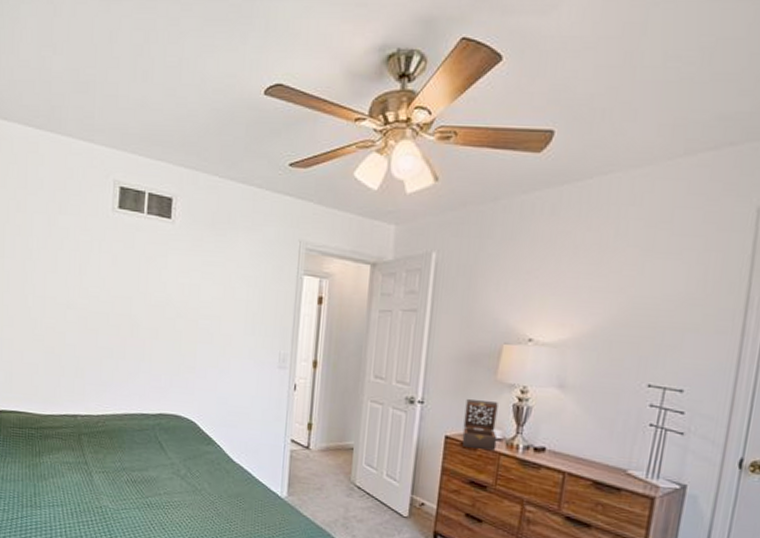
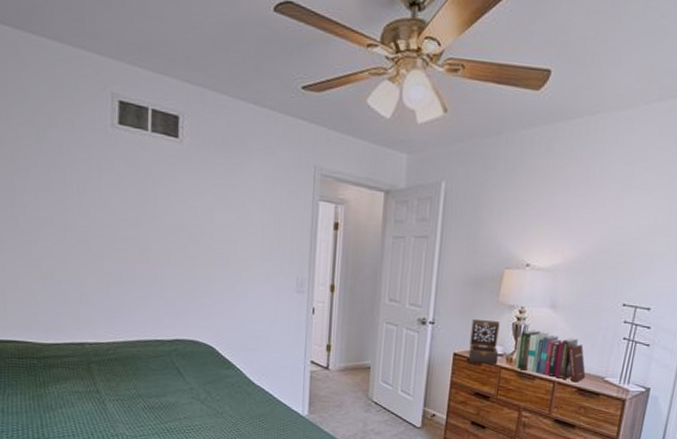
books: none [515,412,604,474] -> present [514,330,586,382]

